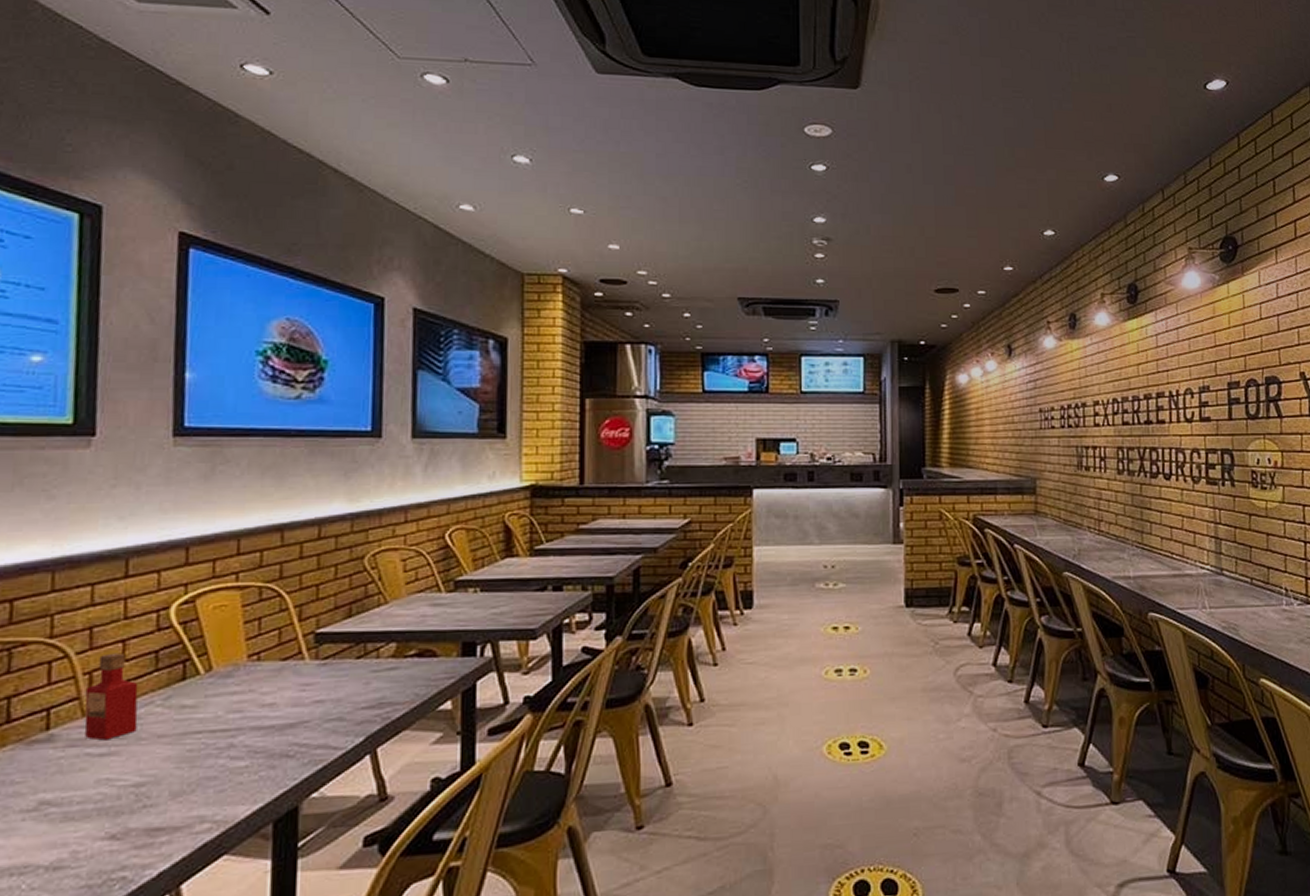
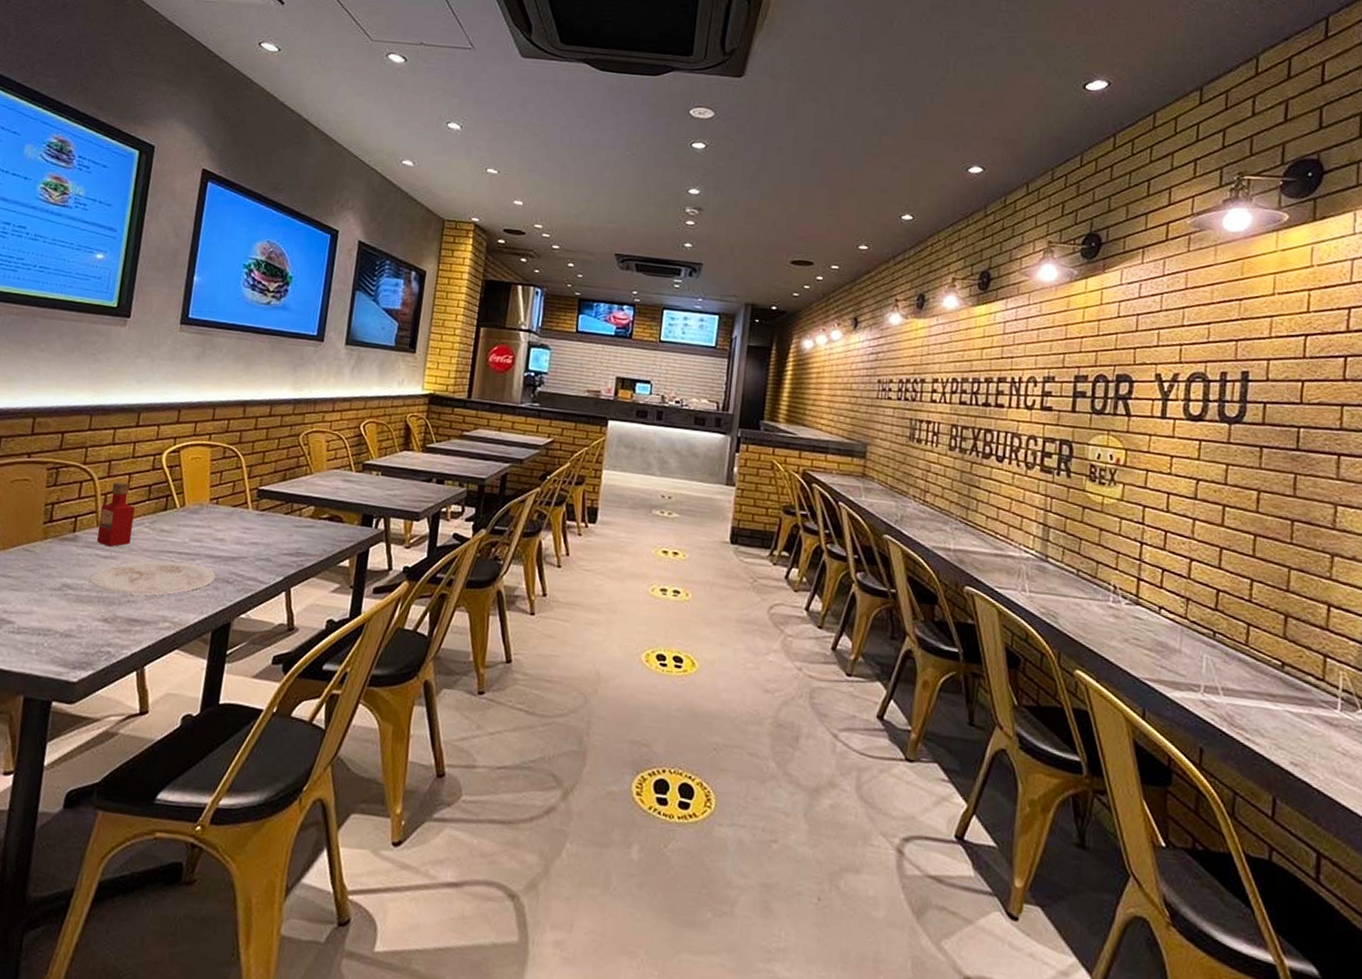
plate: none [81,741,270,800] -> present [89,561,216,595]

